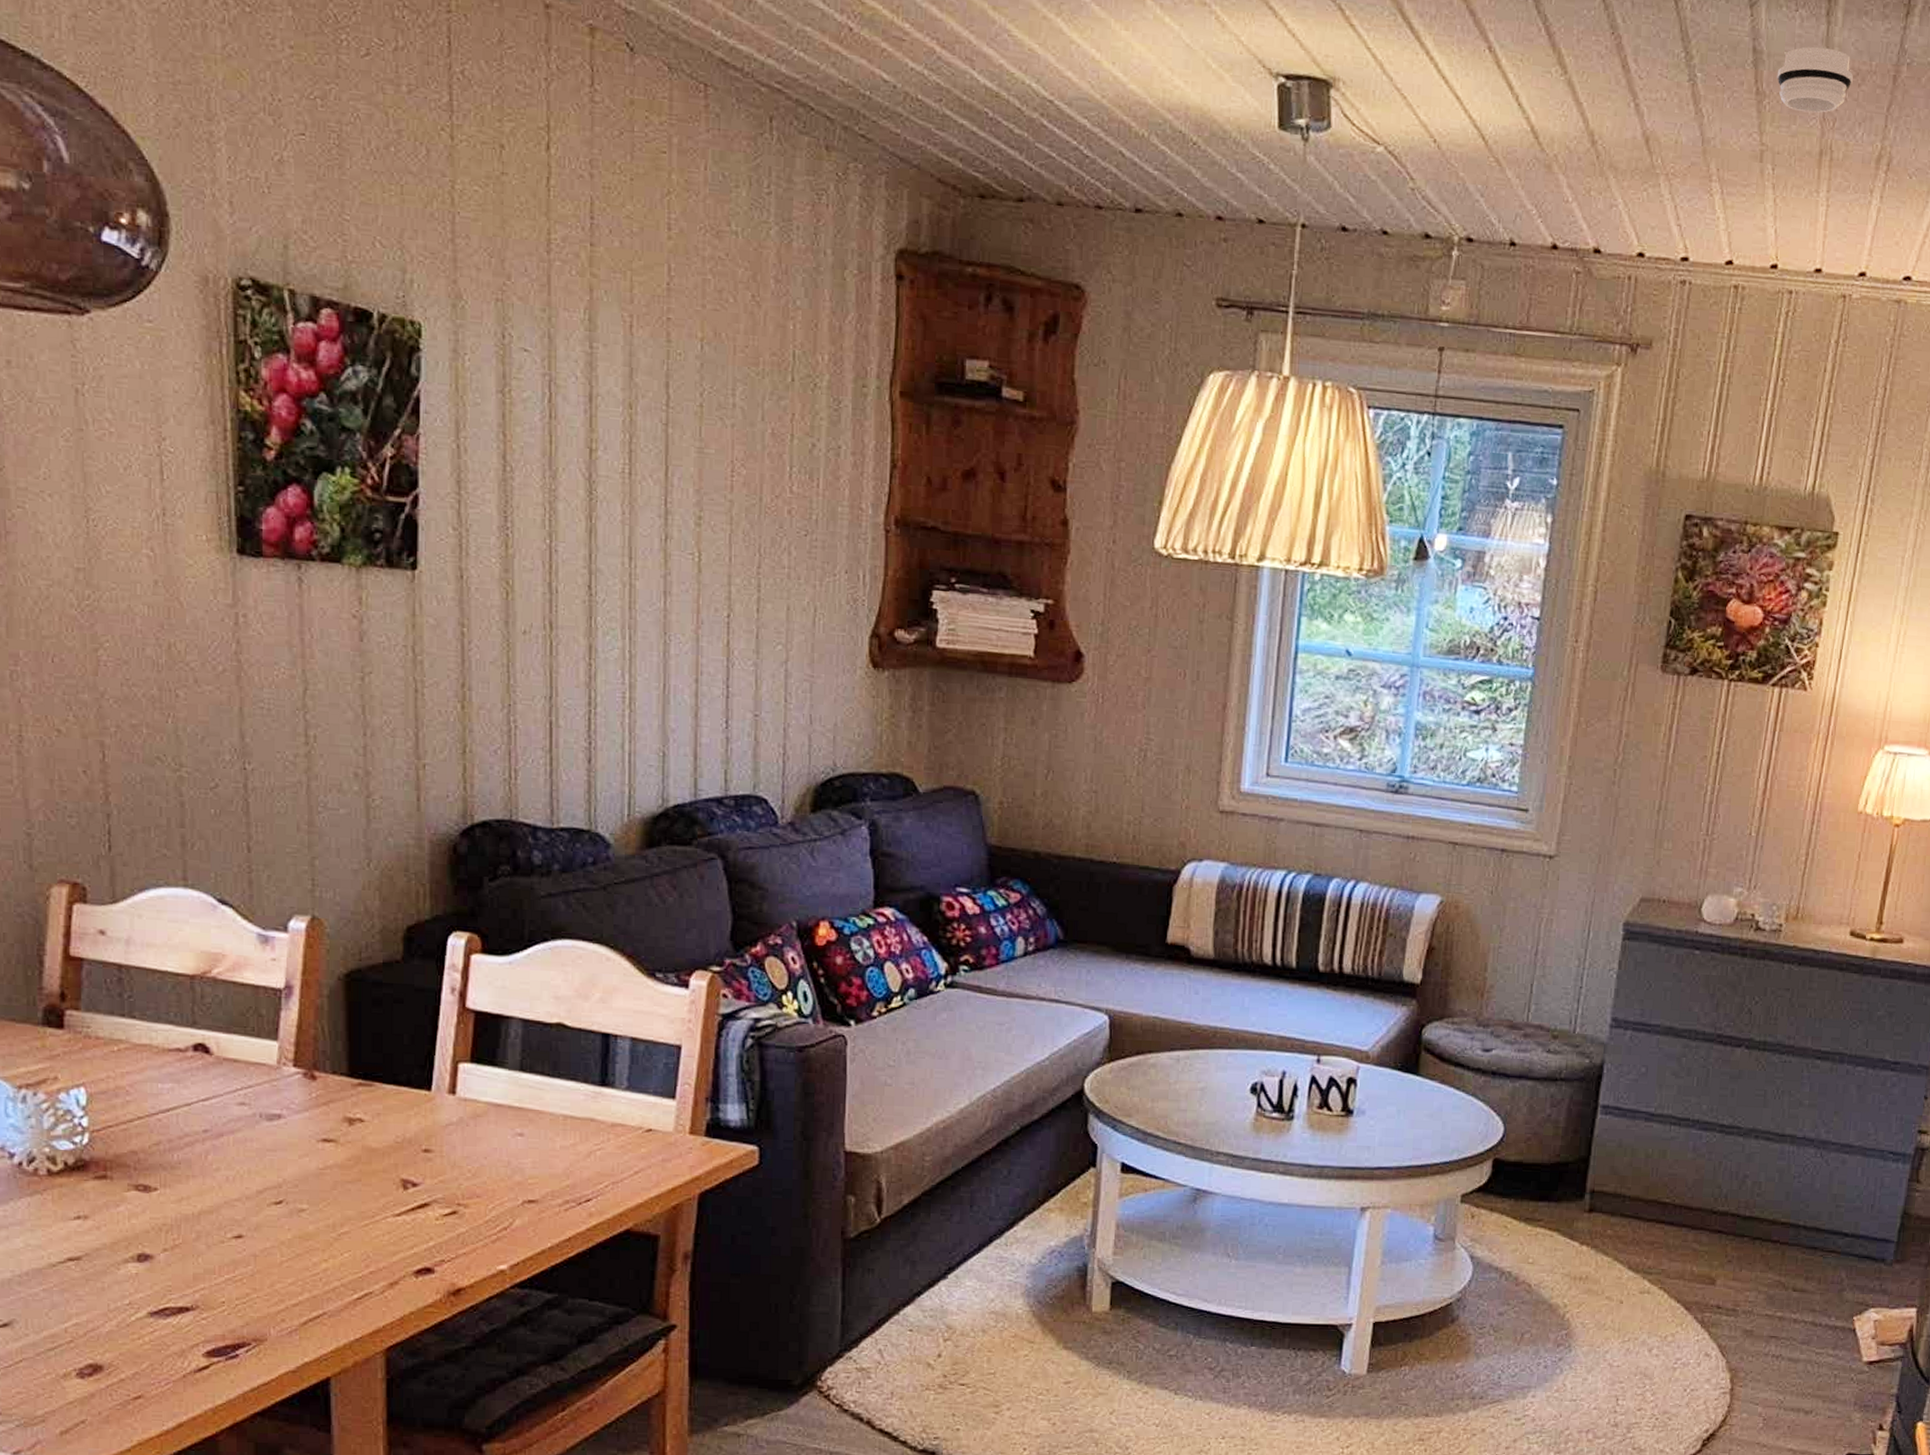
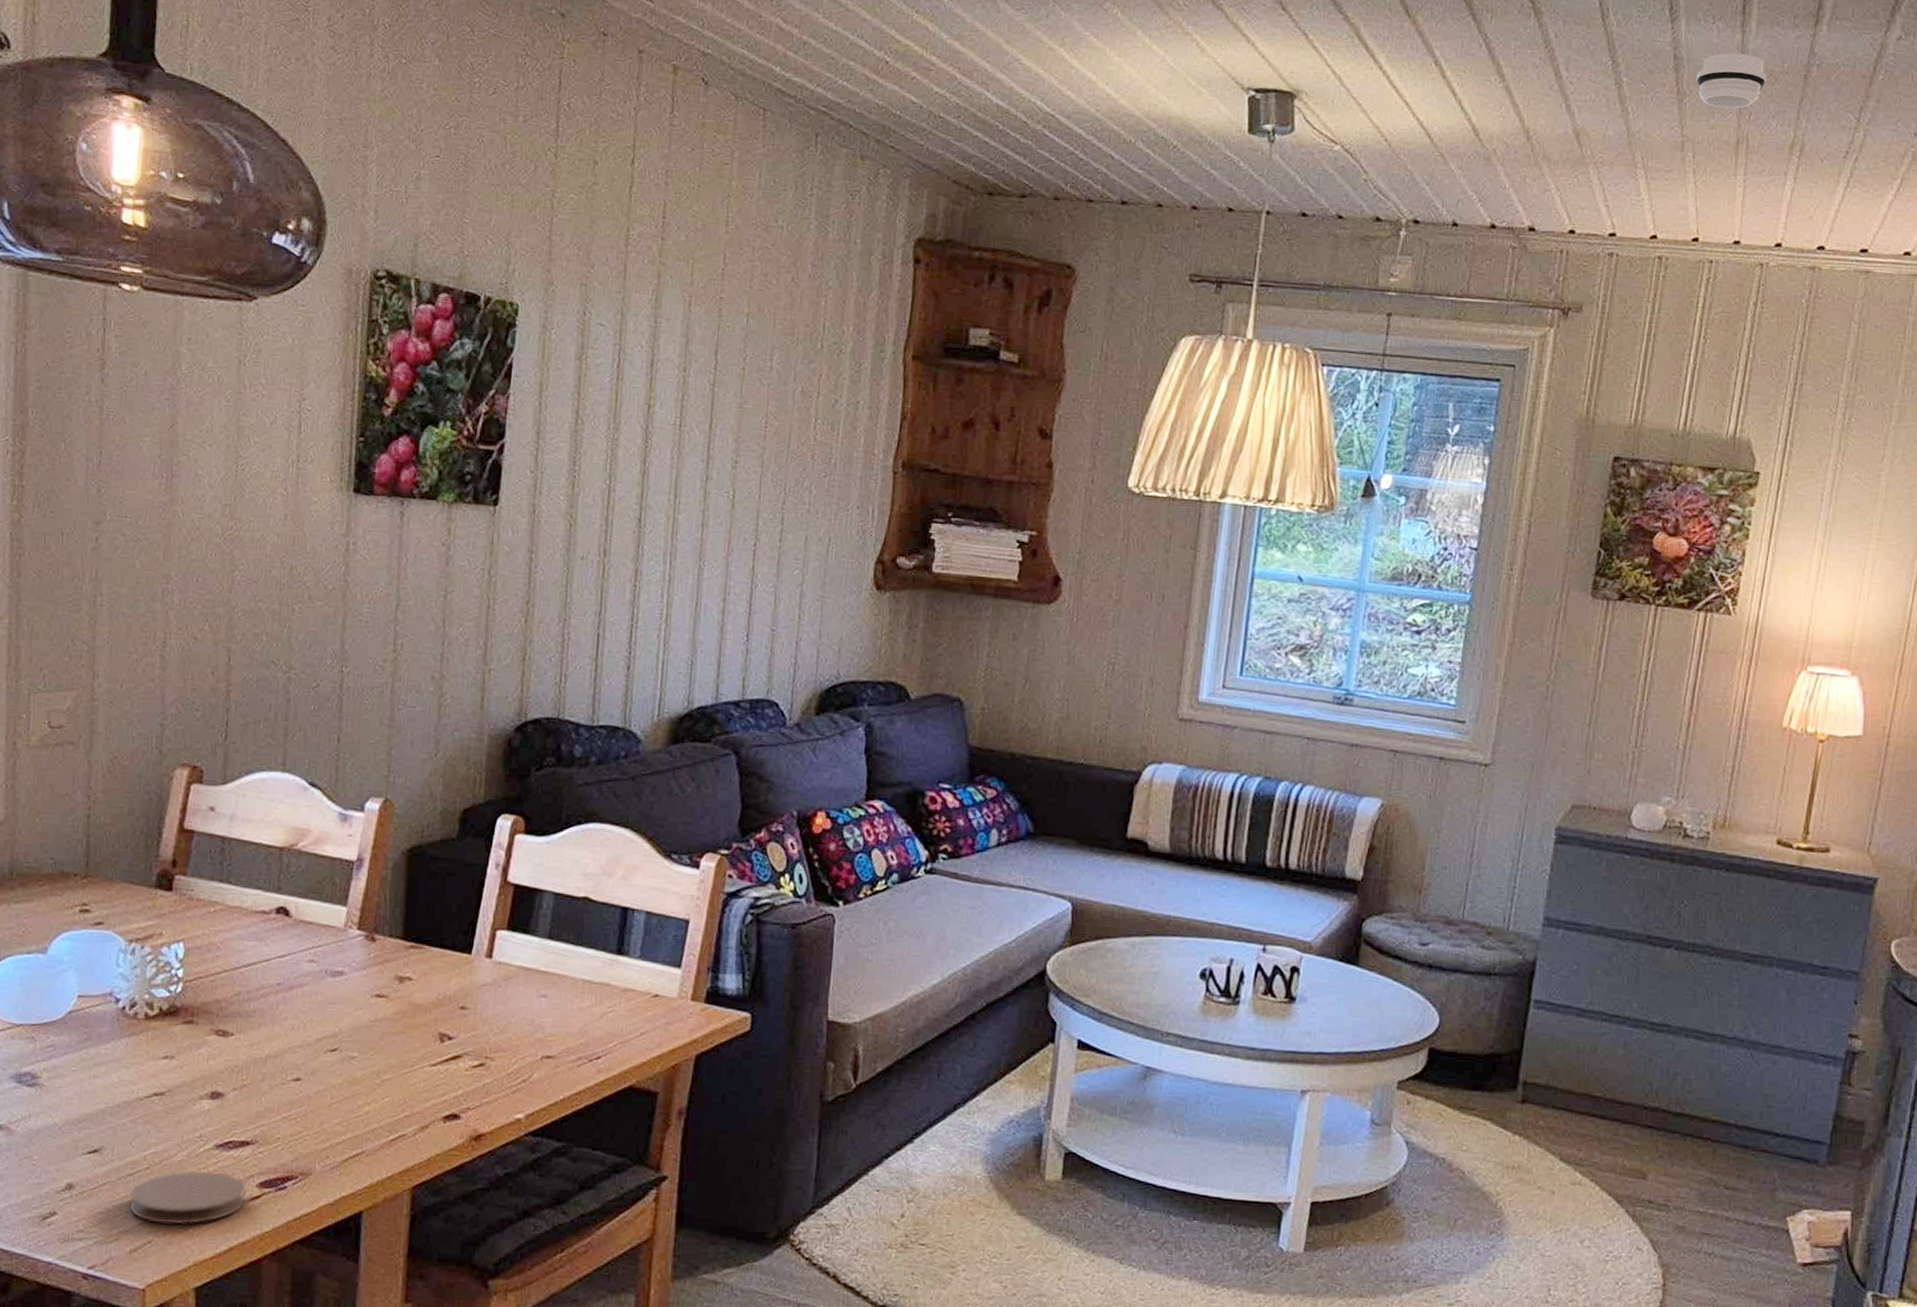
coaster: none [53,1341,191,1402] -> present [129,1170,246,1225]

